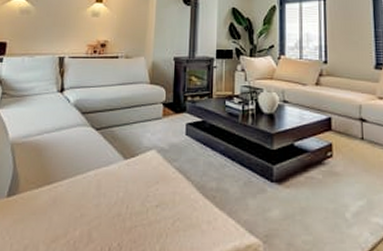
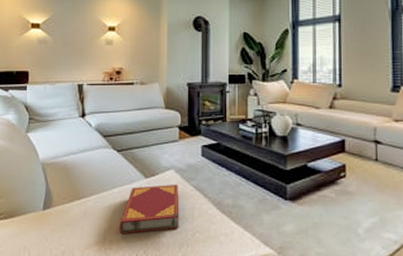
hardback book: none [92,165,160,224] -> present [119,184,180,234]

